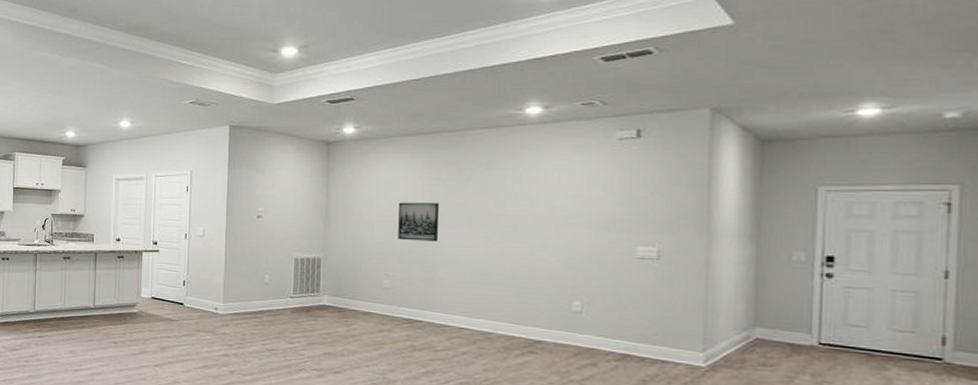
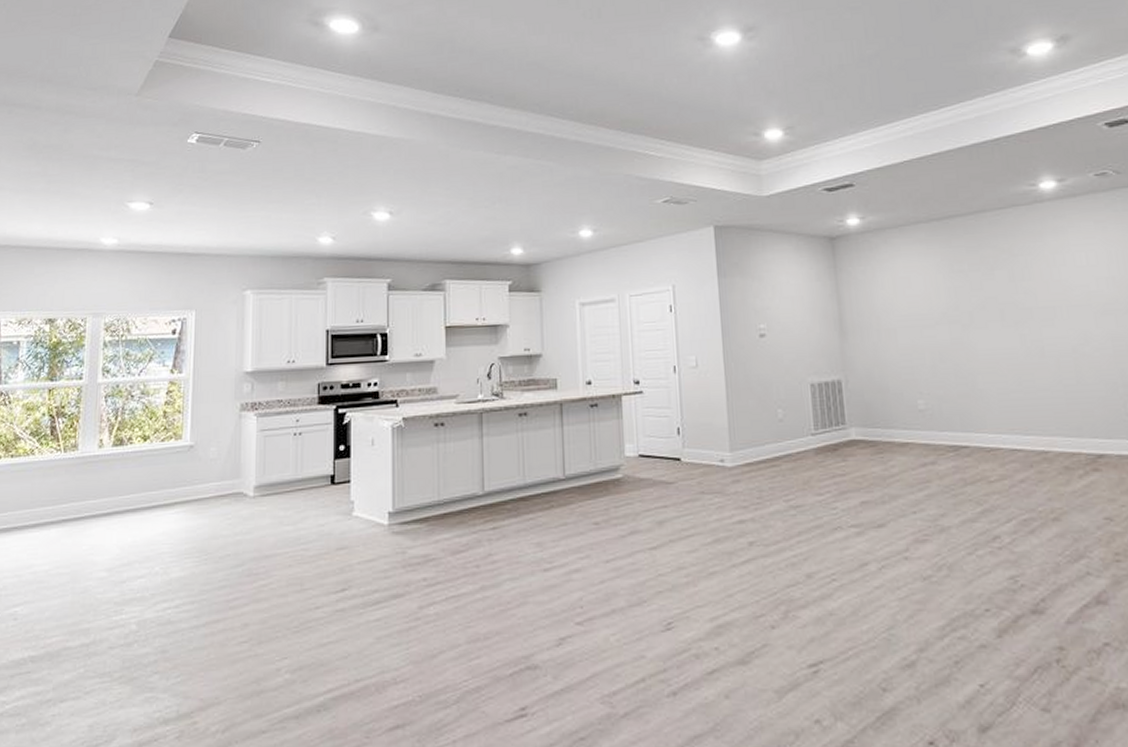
wall art: present [398,202,439,242] -> none [921,300,971,349]

